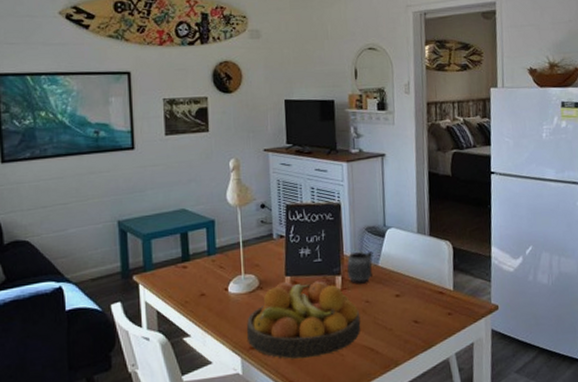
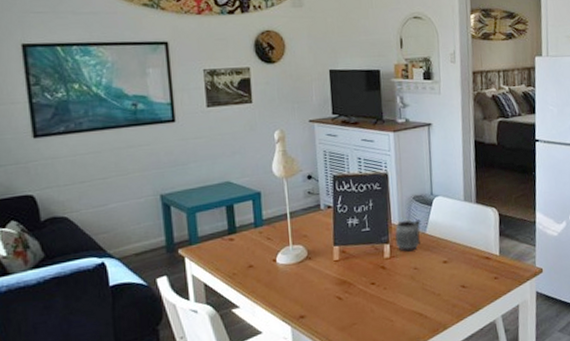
fruit bowl: present [246,281,361,359] -> none [295,249,410,327]

